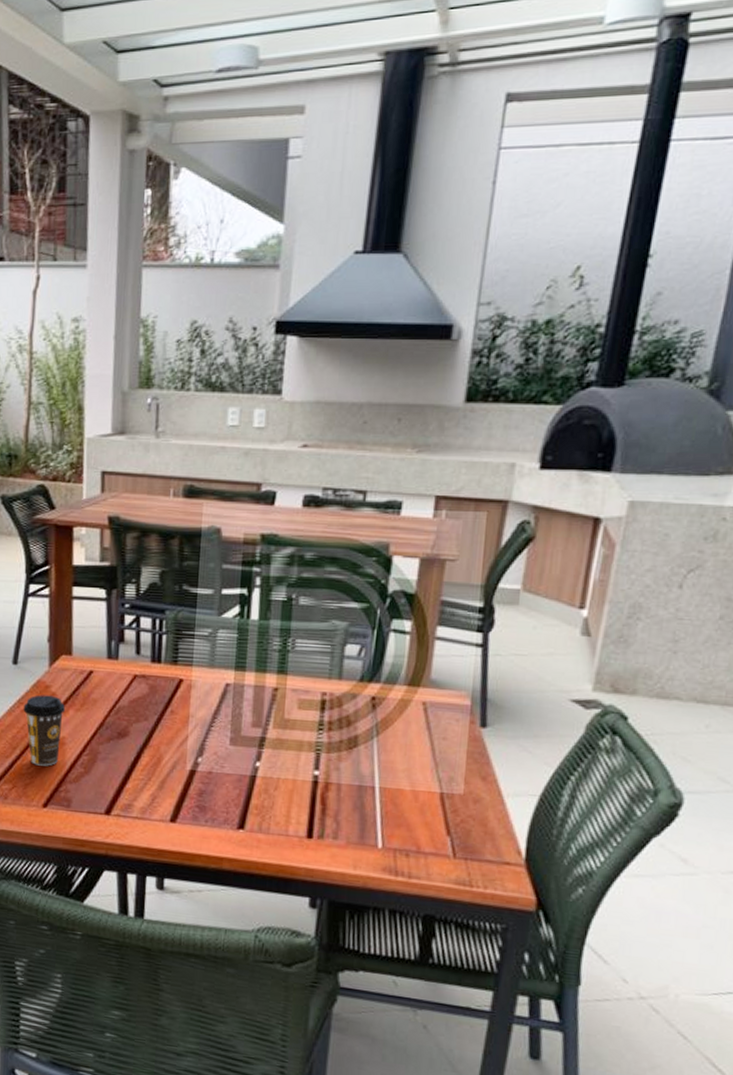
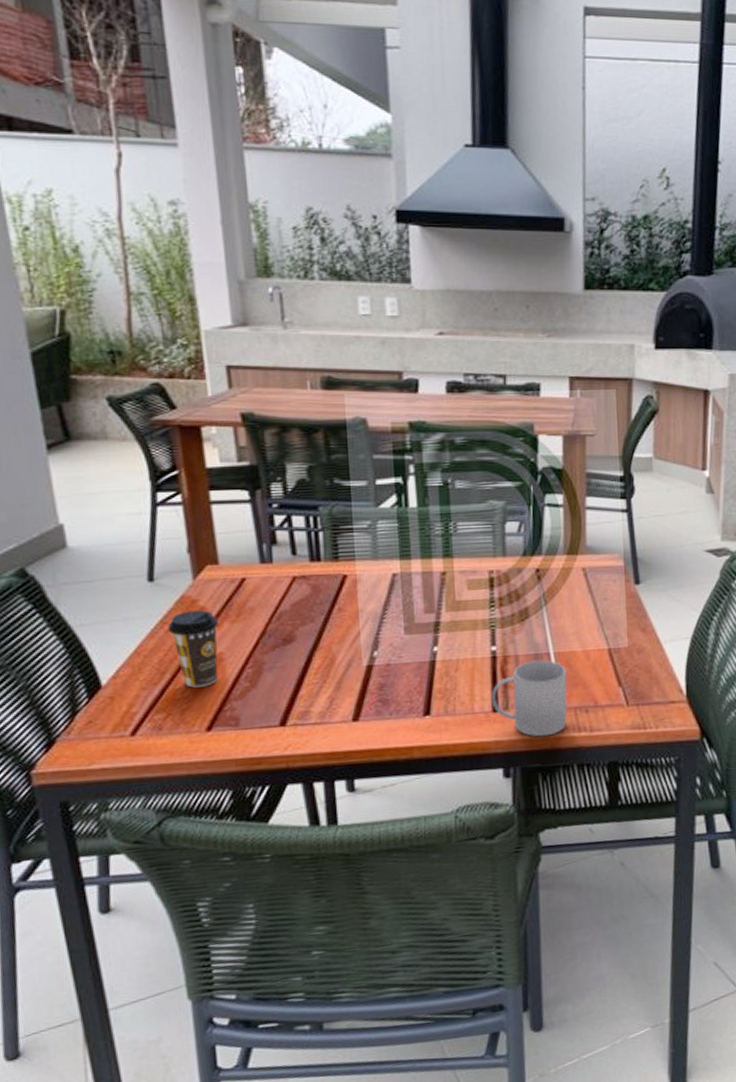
mug: none [307,792,391,874] -> present [491,660,567,737]

